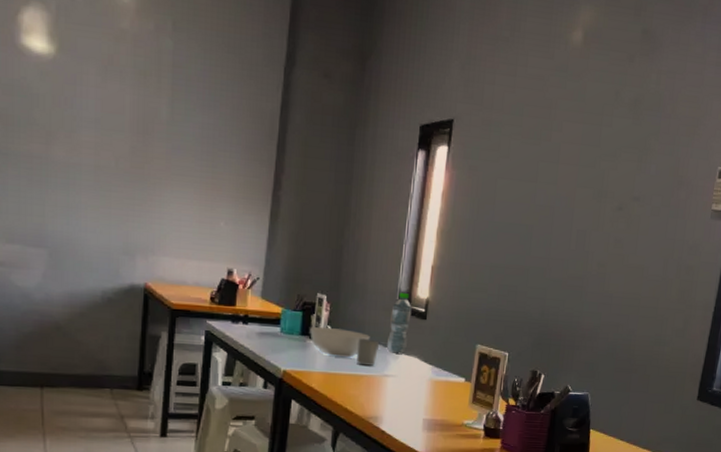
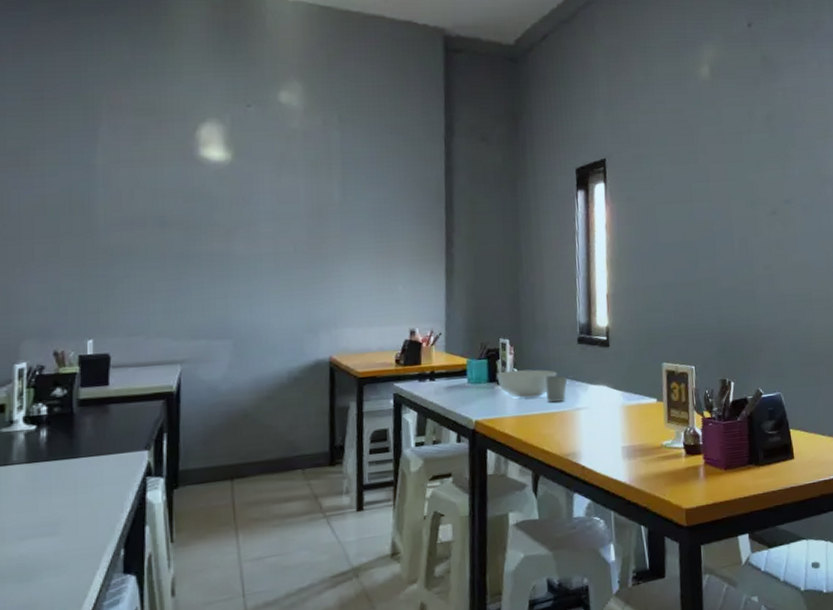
water bottle: present [386,292,412,354] -> none [574,324,595,385]

